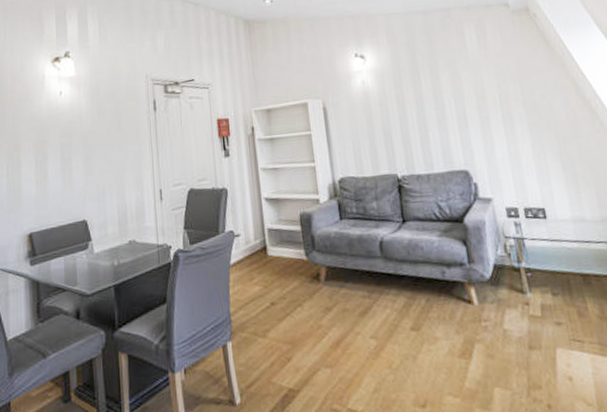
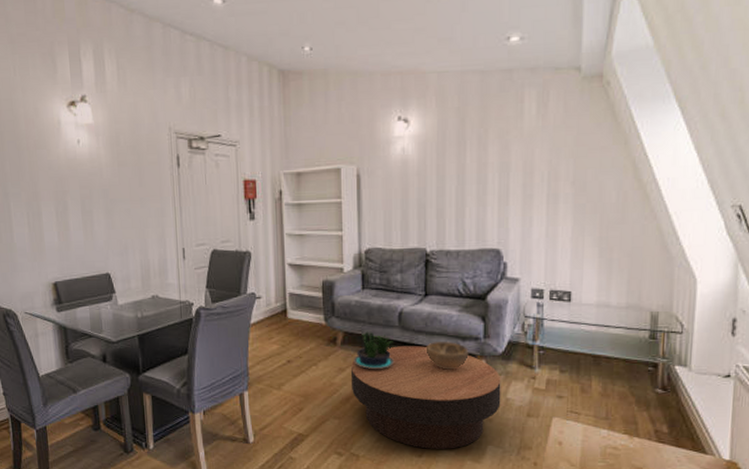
coffee table: none [337,276,499,397] -> present [350,346,501,449]
potted plant: none [340,264,381,307] -> present [354,331,396,370]
decorative bowl: none [412,269,457,301] -> present [427,342,469,370]

